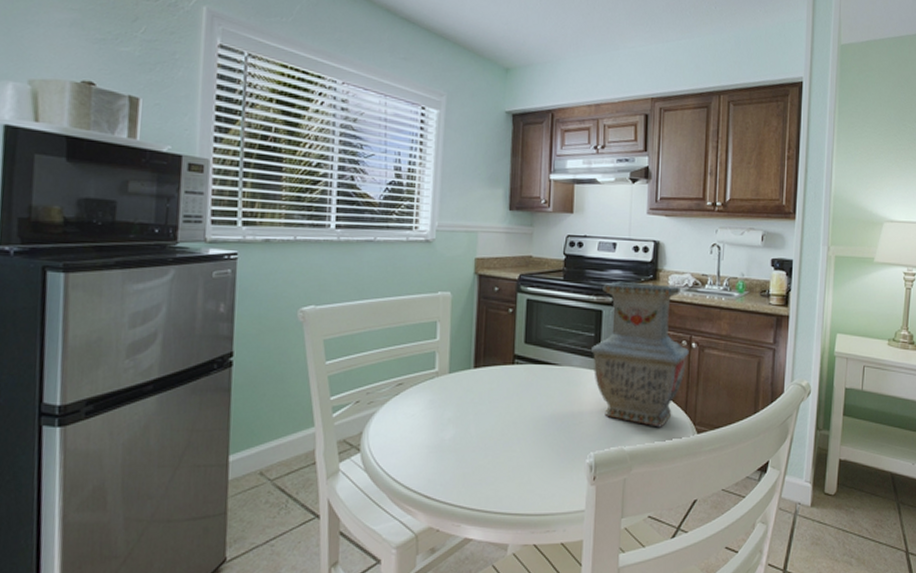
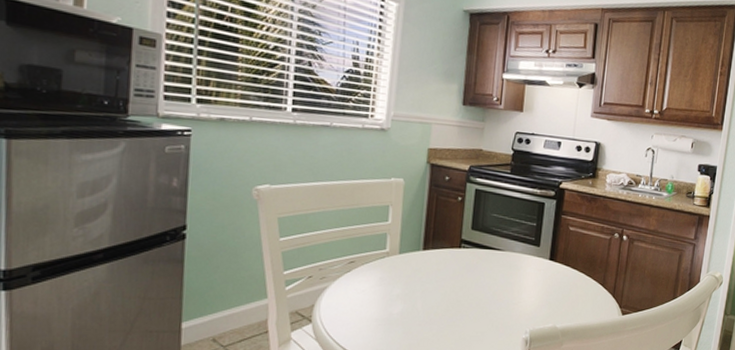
vase: present [592,281,689,427] -> none [533,177,620,309]

